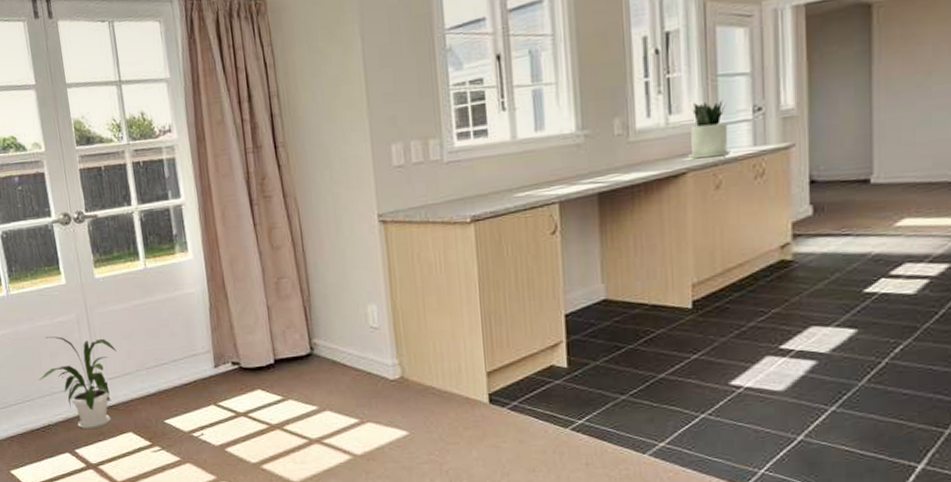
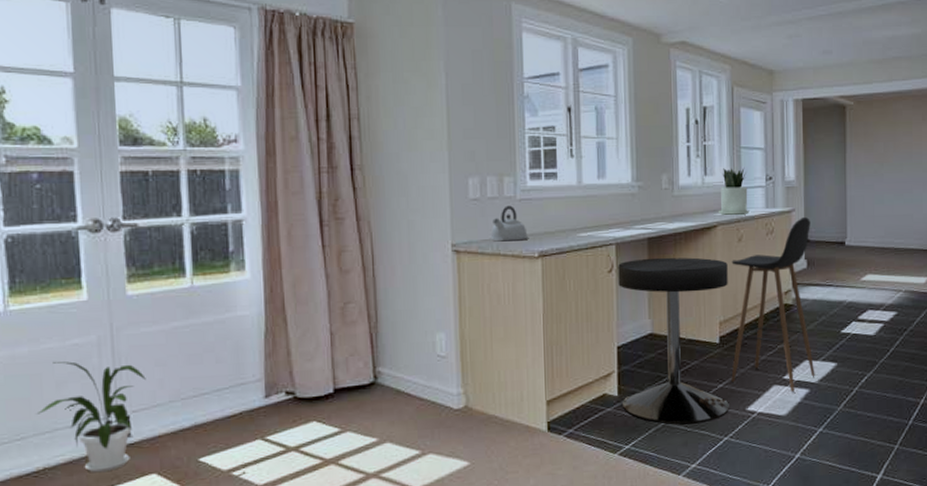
kettle: none [417,169,458,209] -> present [490,205,528,242]
bar stool: none [562,211,707,399] -> present [618,257,729,425]
bar stool: none [707,151,825,365] -> present [731,216,815,393]

